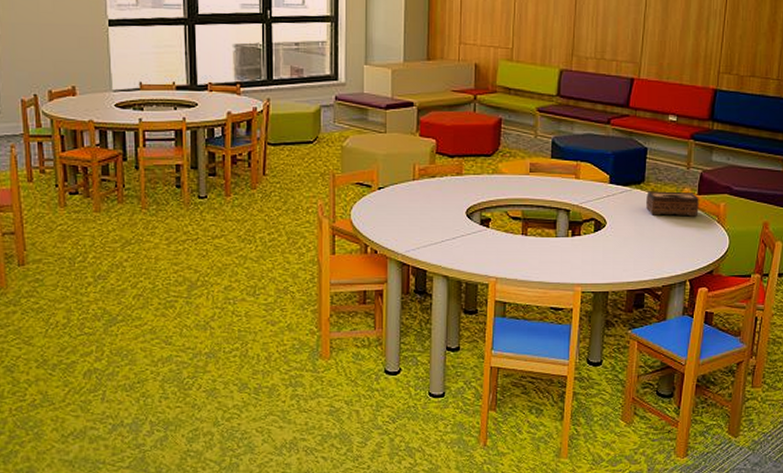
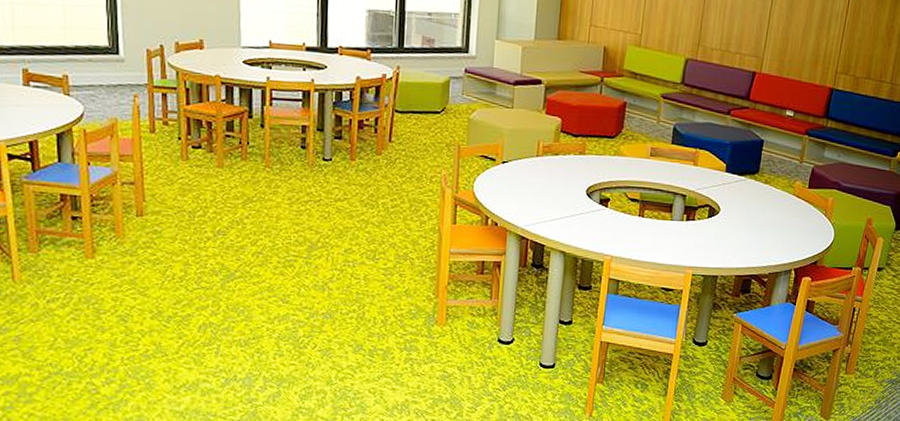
tissue box: present [646,191,699,217] -> none [759,182,809,209]

